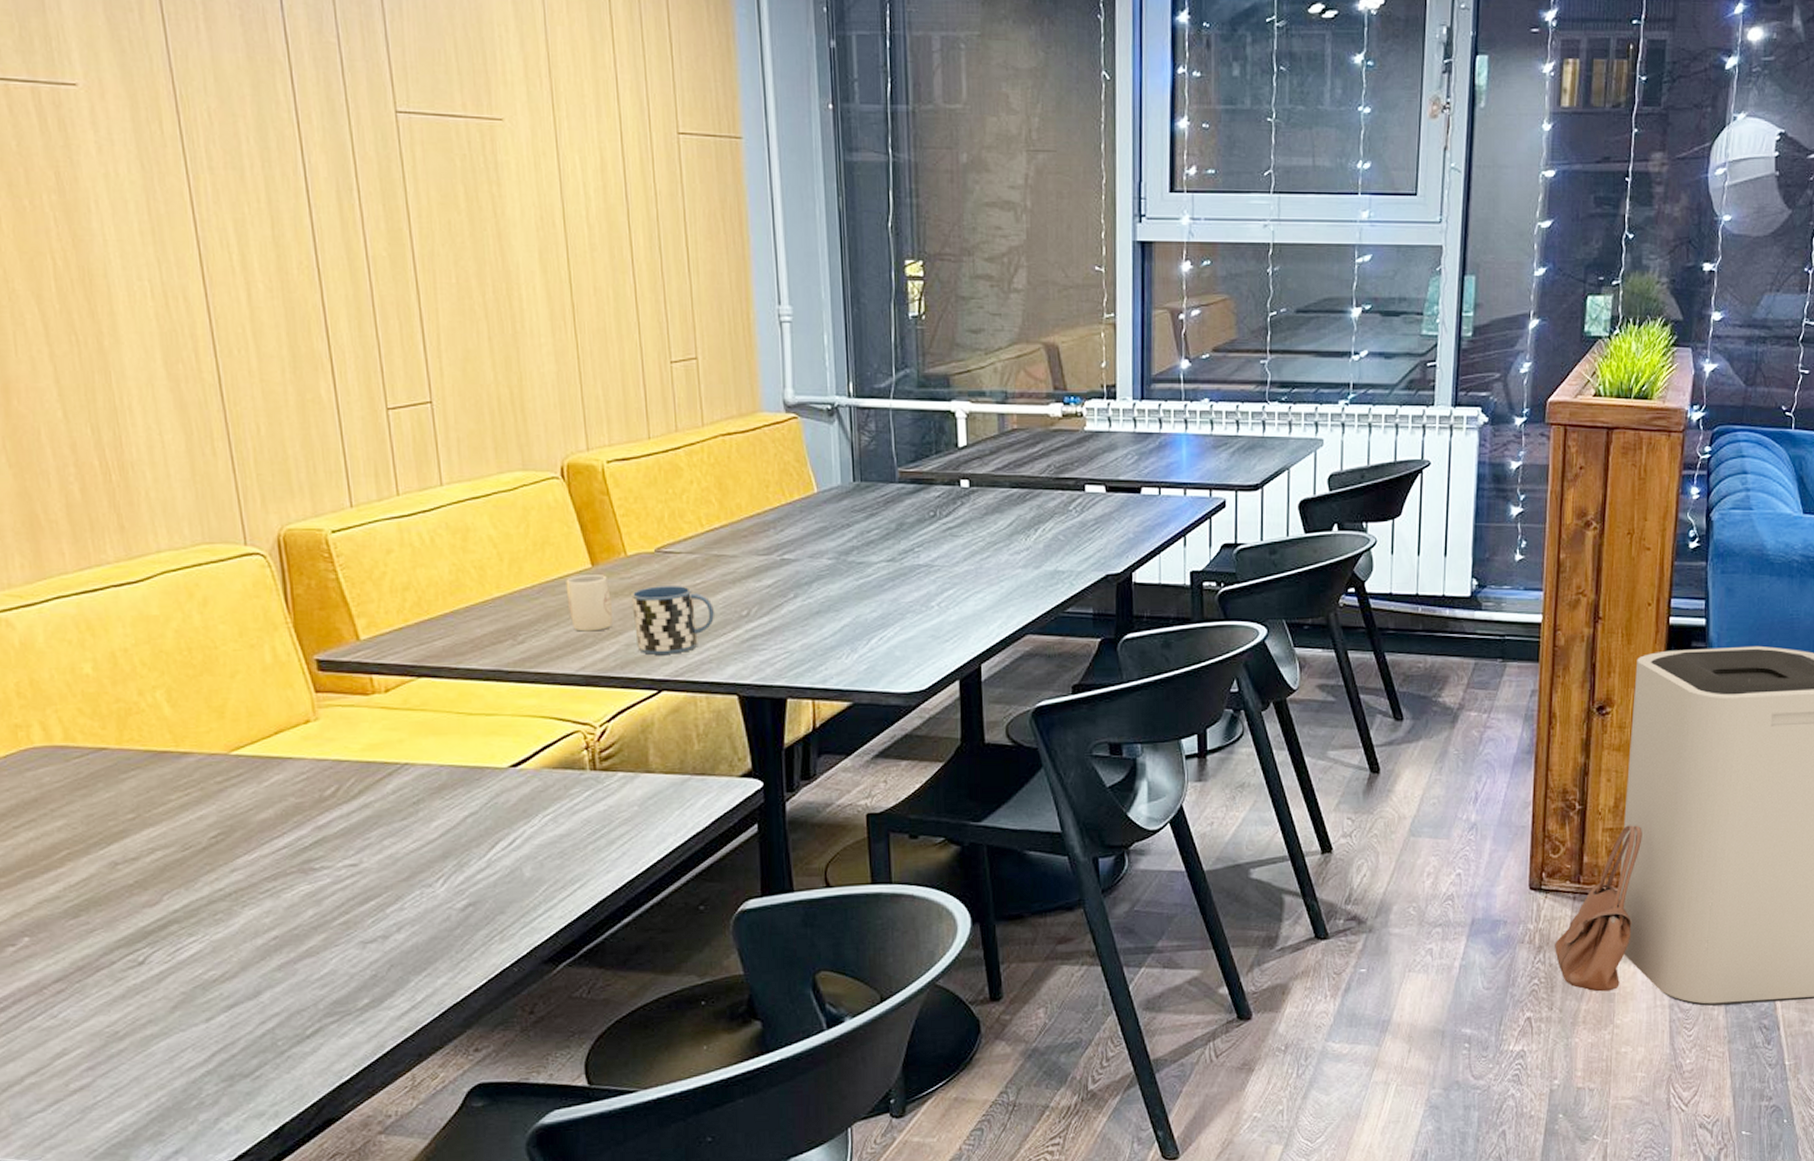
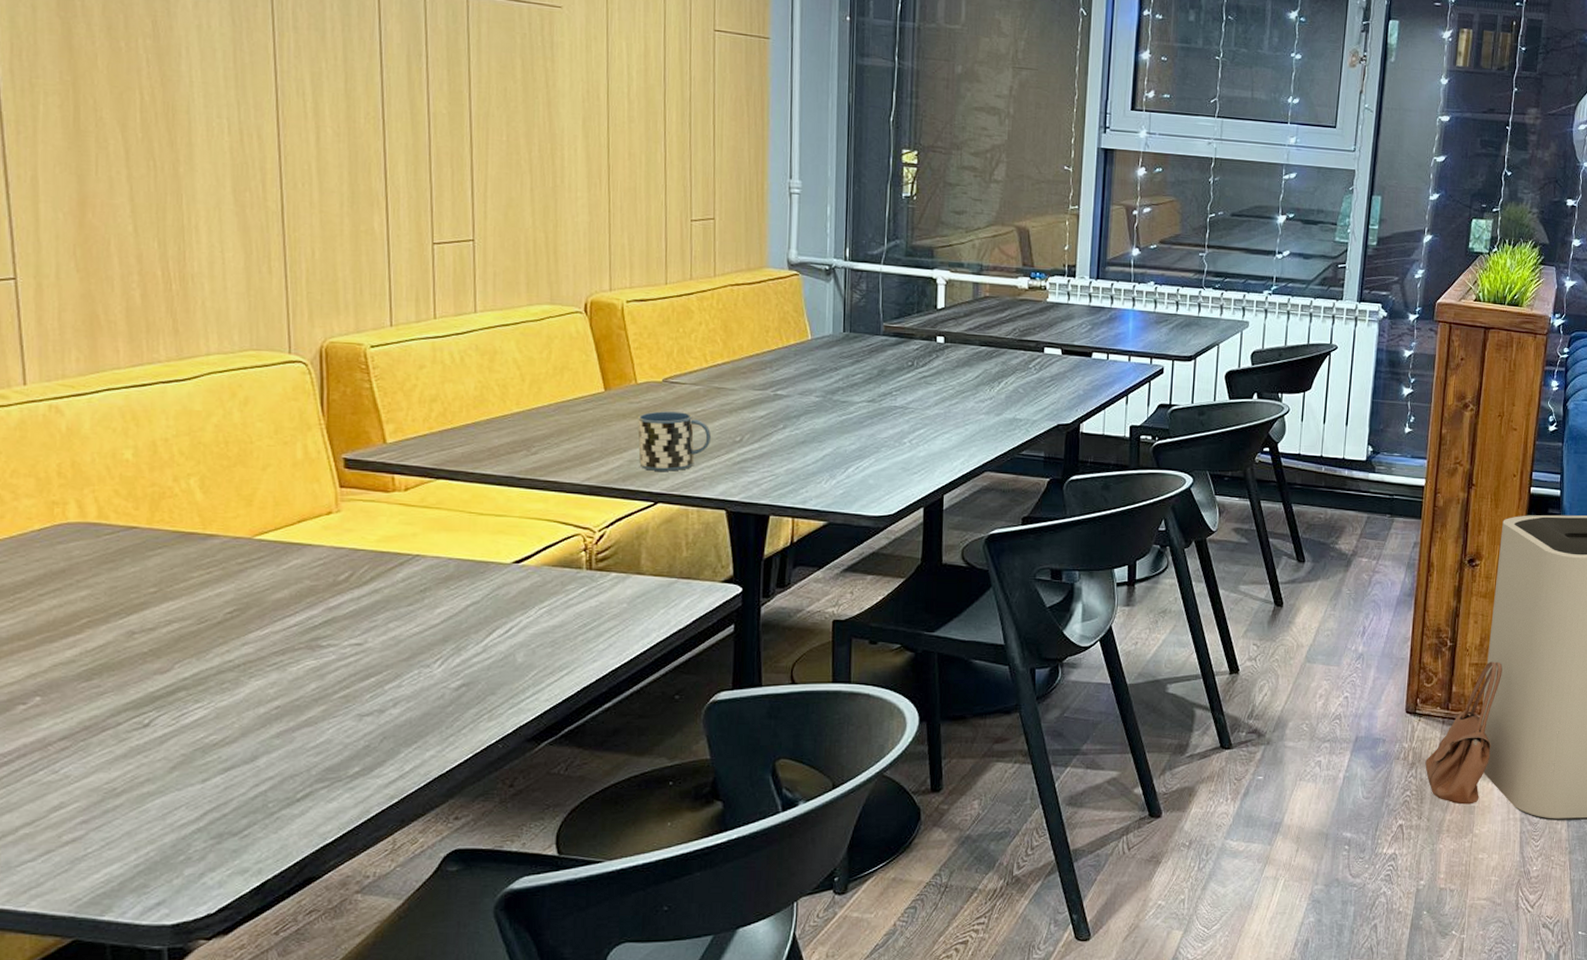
mug: present [566,575,613,632] -> none [579,398,620,448]

